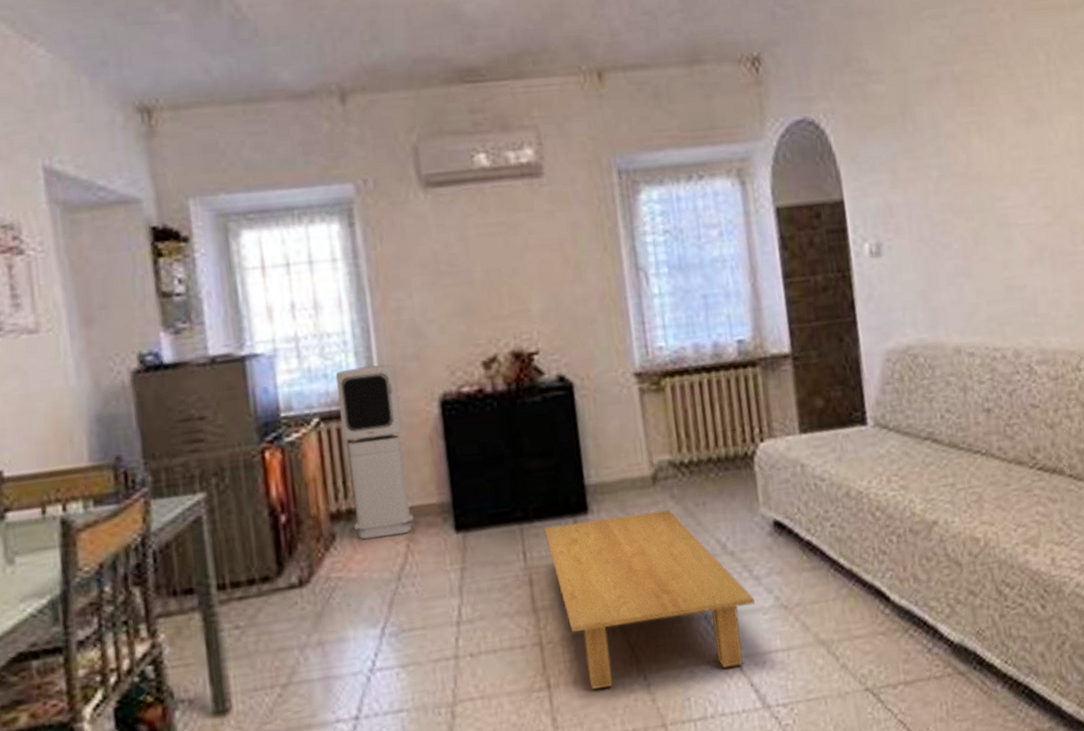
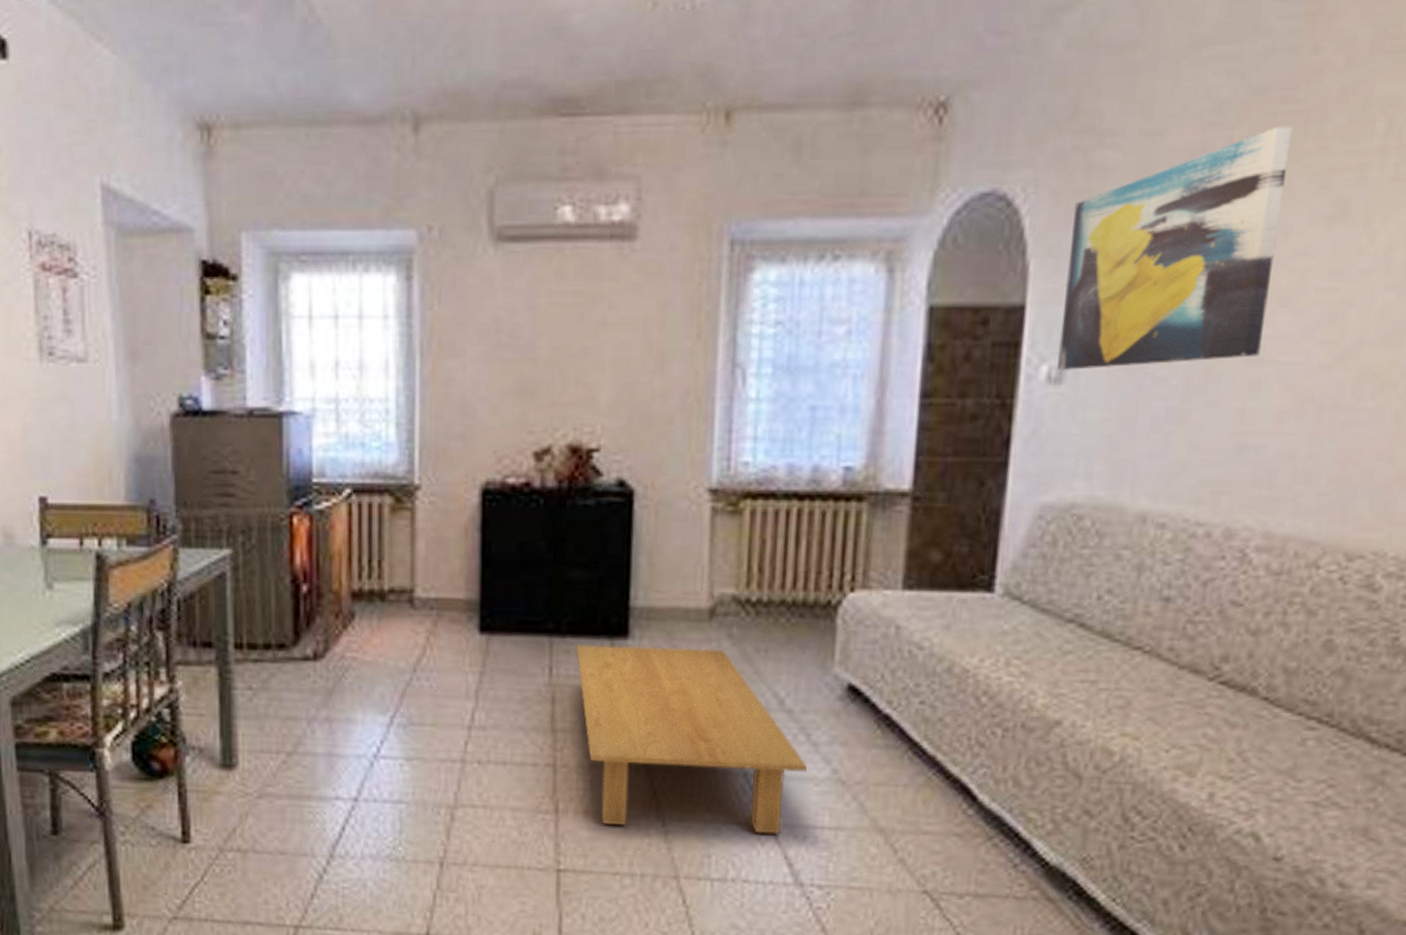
air purifier: present [335,364,414,540] -> none [373,440,438,626]
wall art: none [862,61,1006,246] -> present [1057,126,1293,370]

